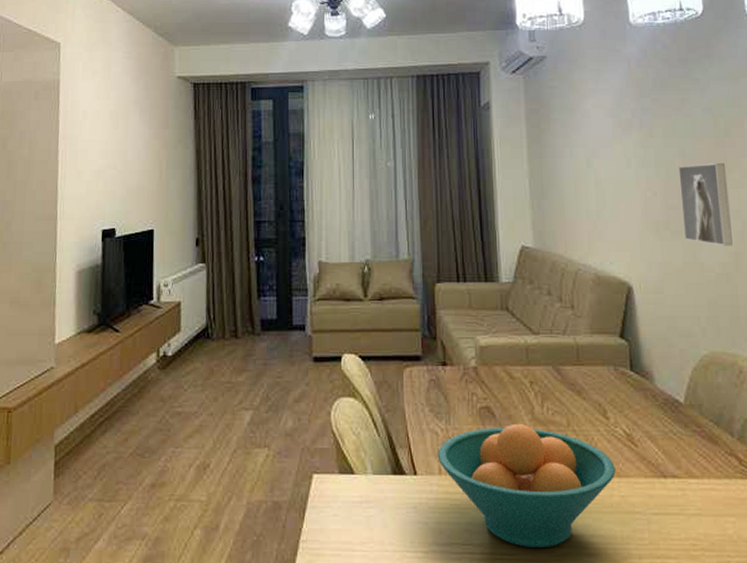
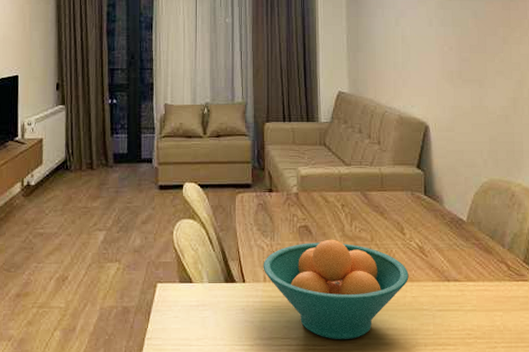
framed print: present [678,163,733,246] -> none [471,23,512,93]

